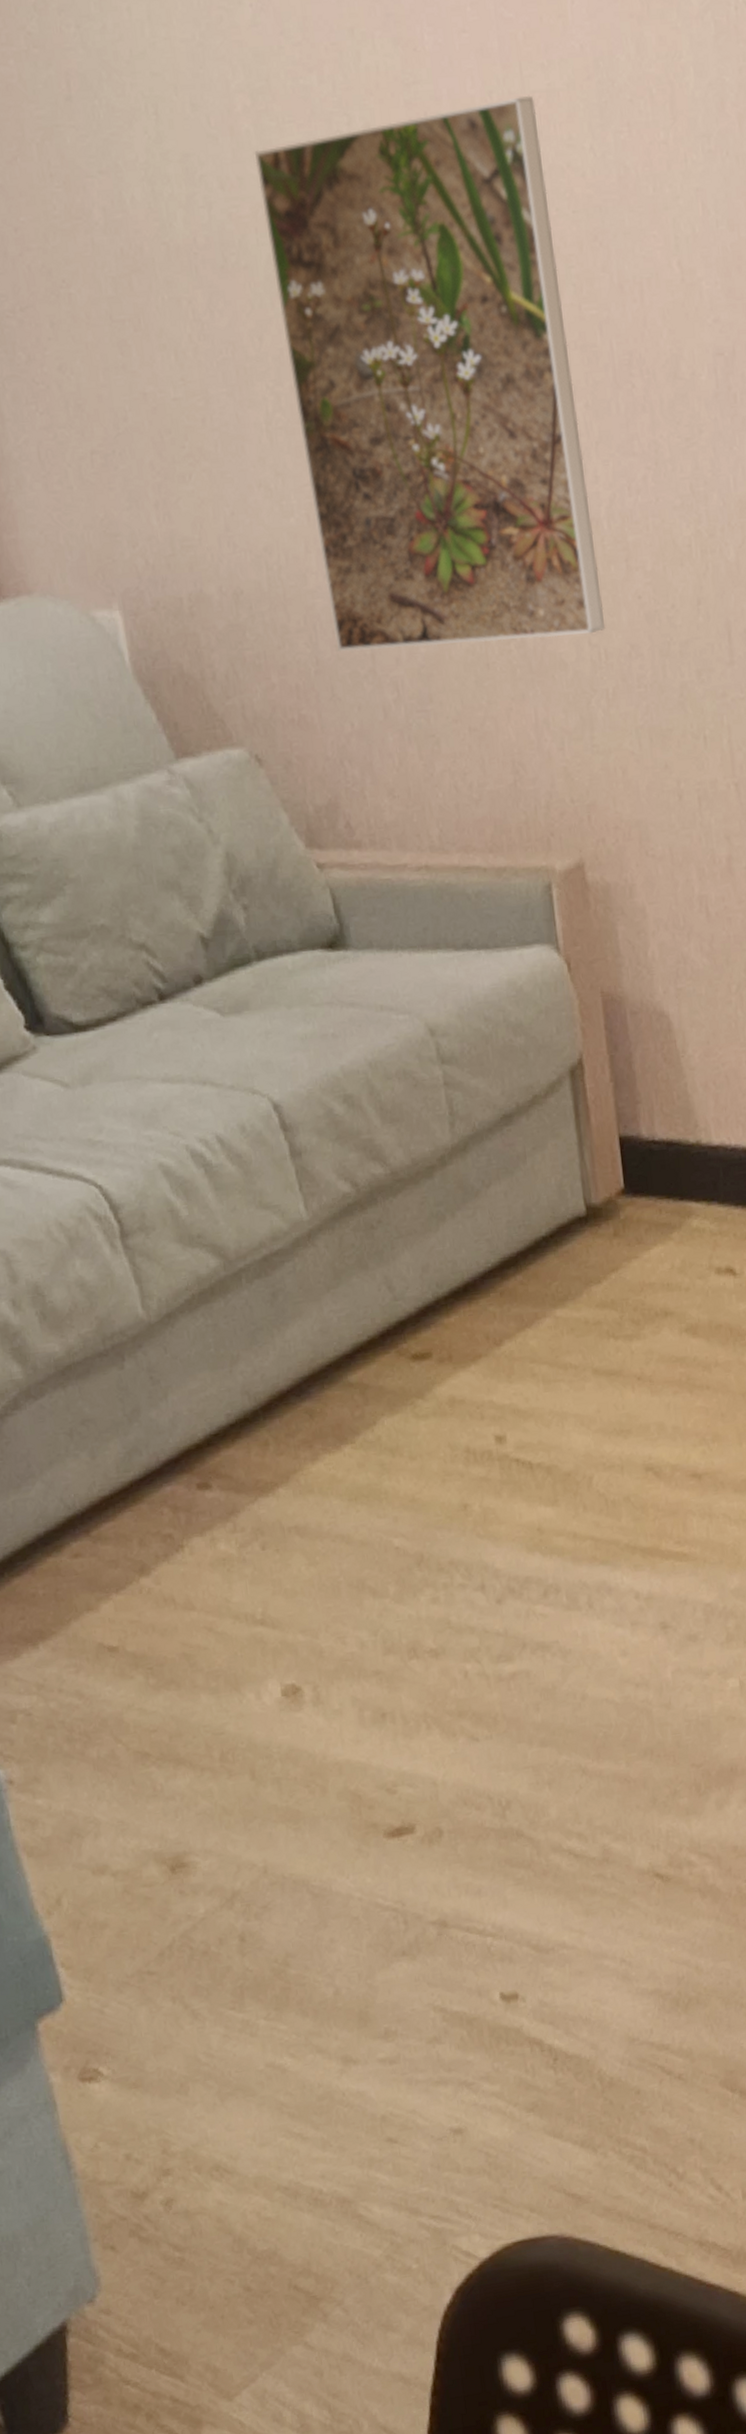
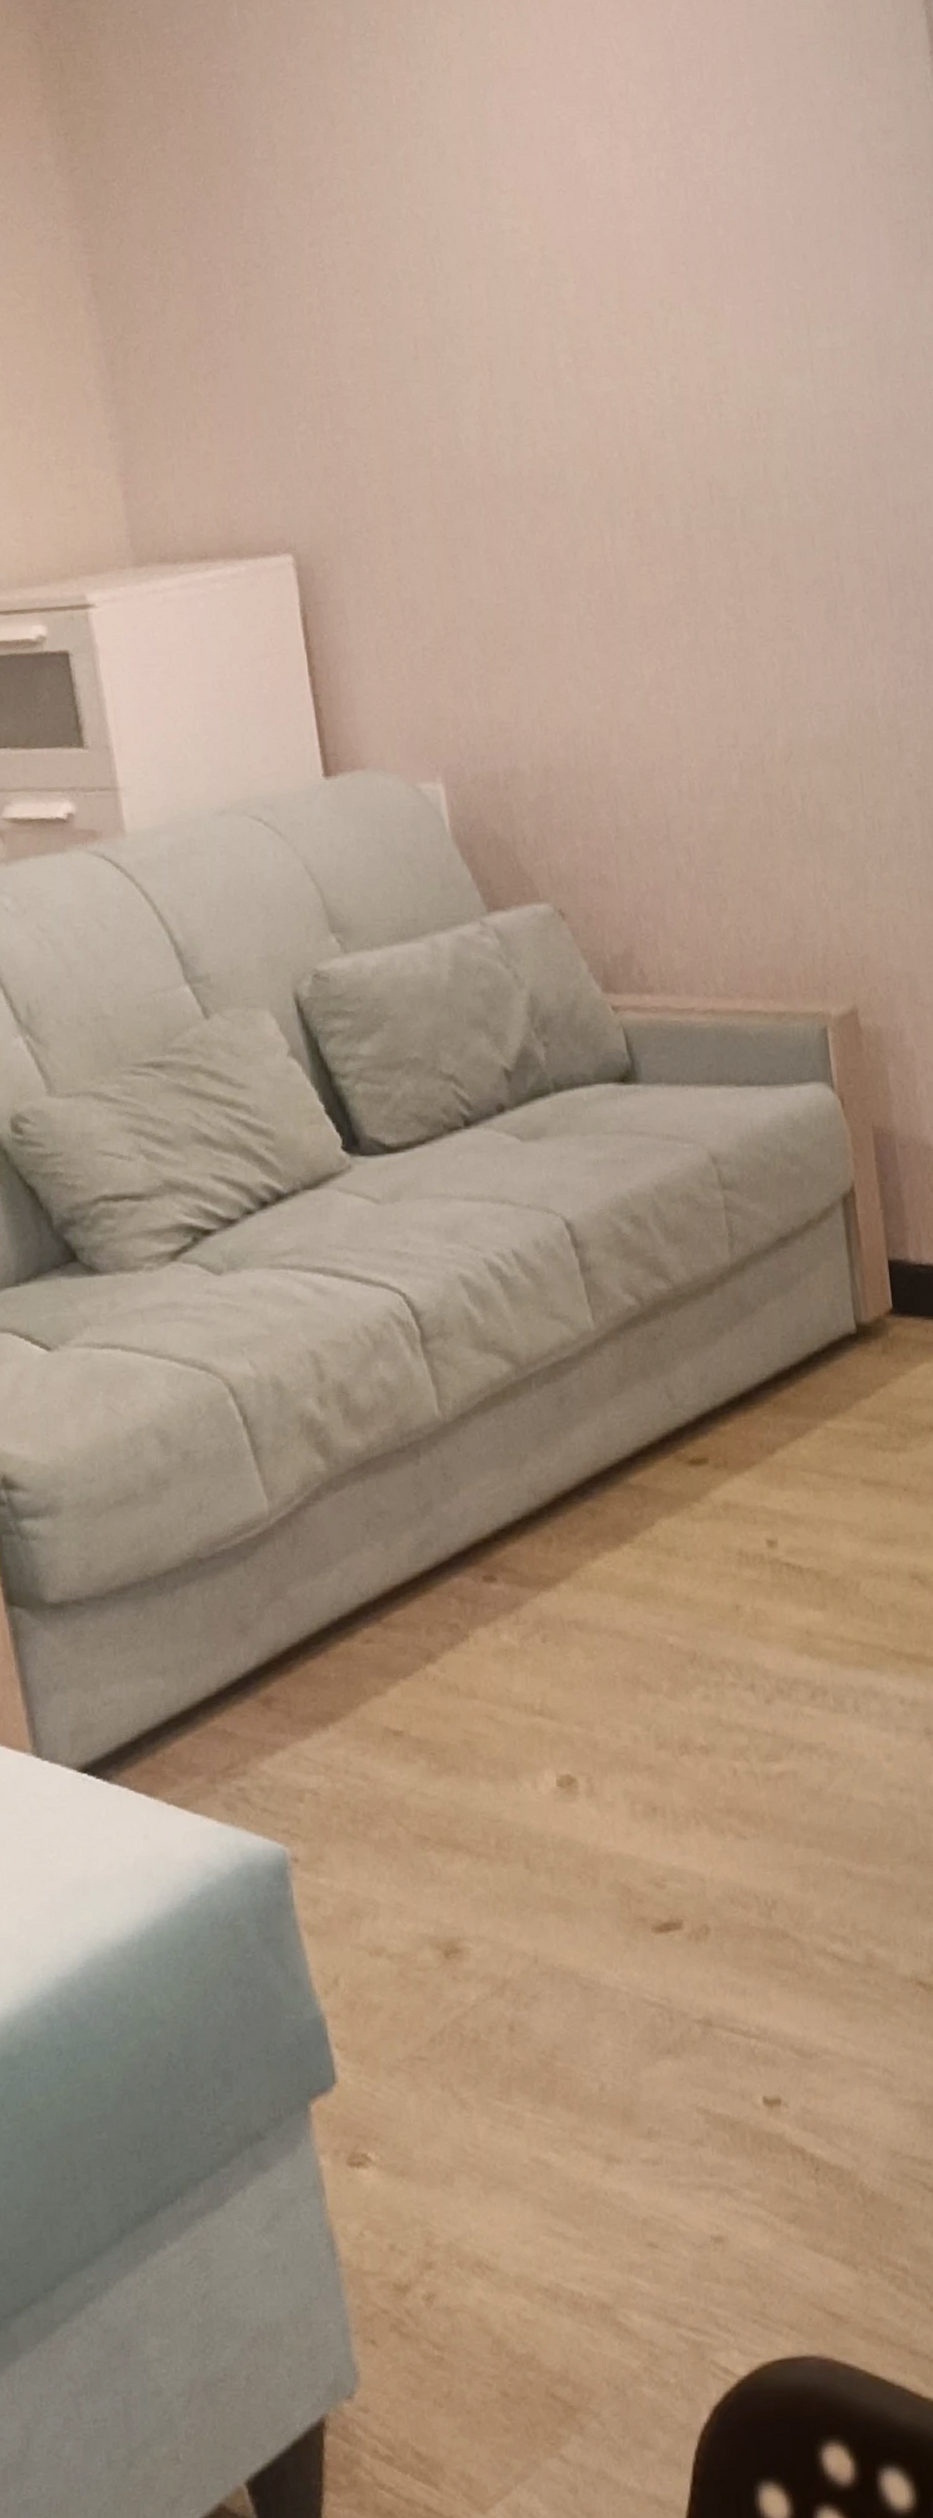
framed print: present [255,95,606,652] -> none [575,352,880,821]

